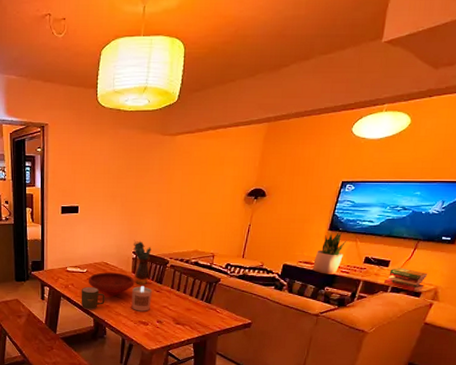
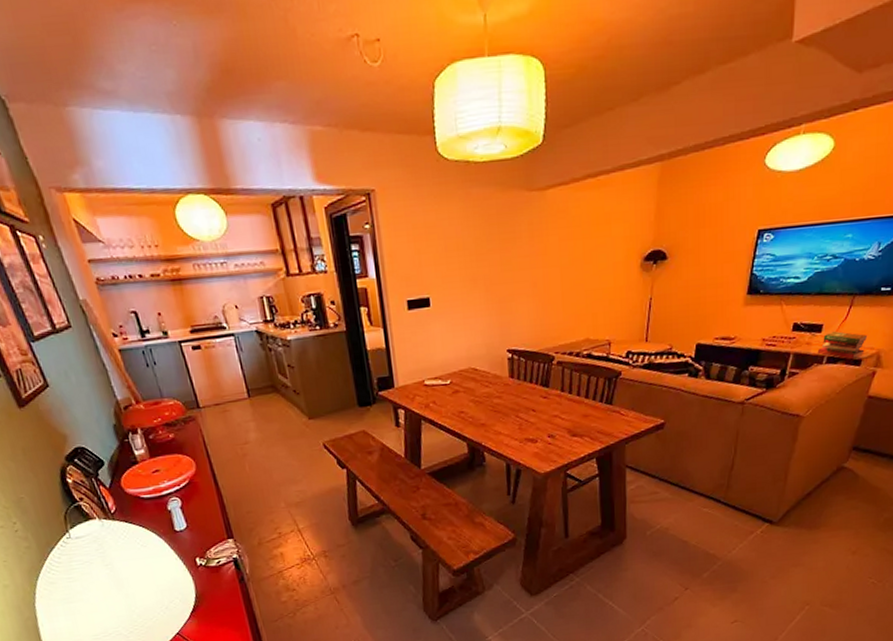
mug: present [81,286,105,310] -> none [446,401,479,433]
bowl: present [88,272,135,297] -> none [453,379,514,412]
candle: present [131,286,152,312] -> none [512,393,538,426]
vase: present [133,240,152,284] -> none [507,334,533,391]
planter: present [312,232,348,274] -> none [732,295,772,351]

